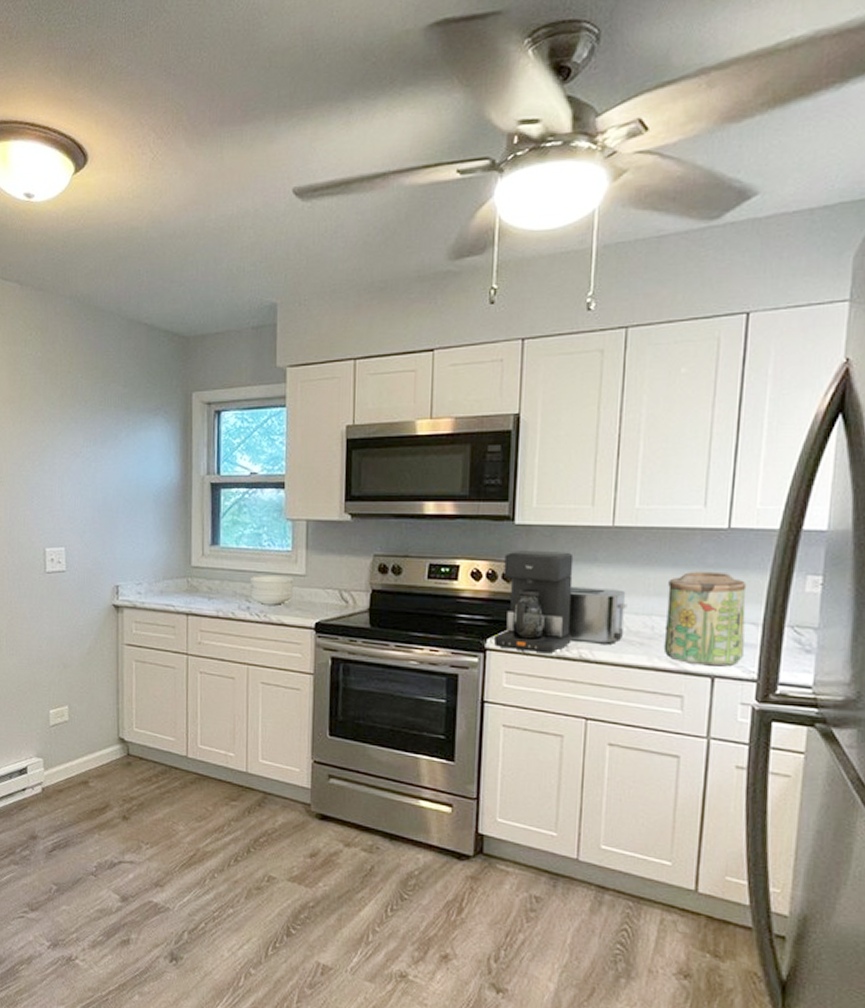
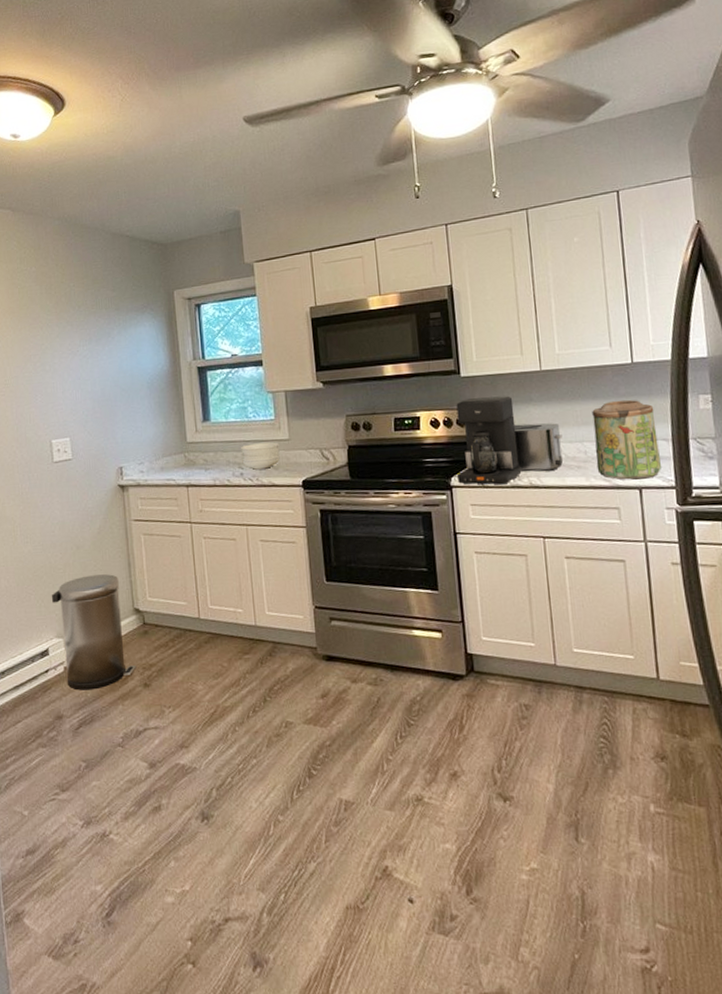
pedal bin: none [33,697,116,815] -> present [51,574,137,691]

